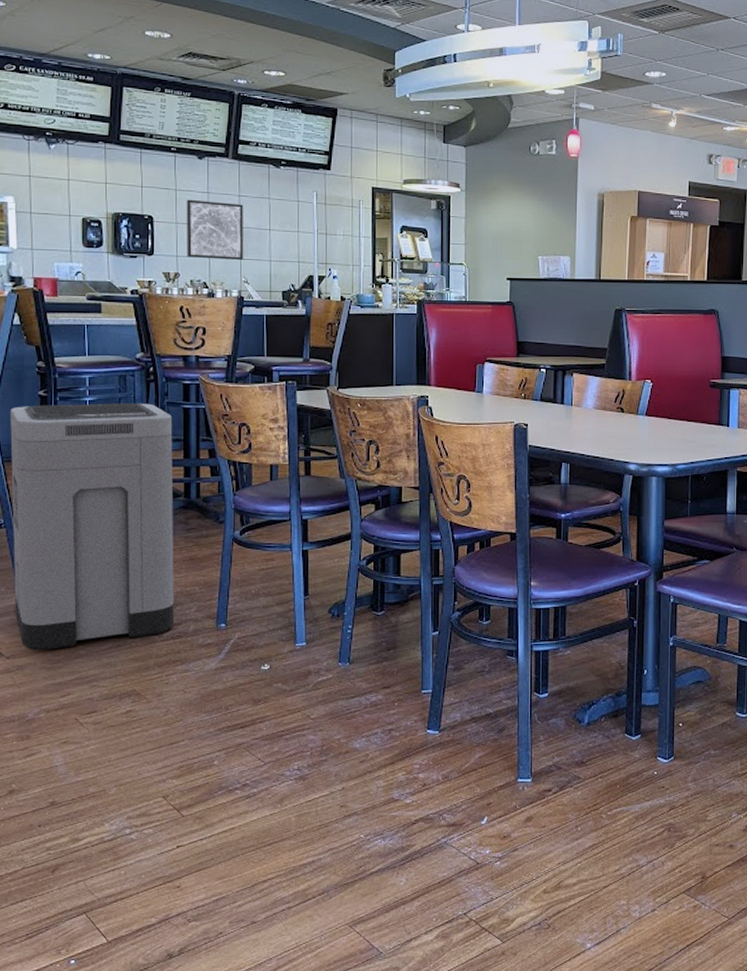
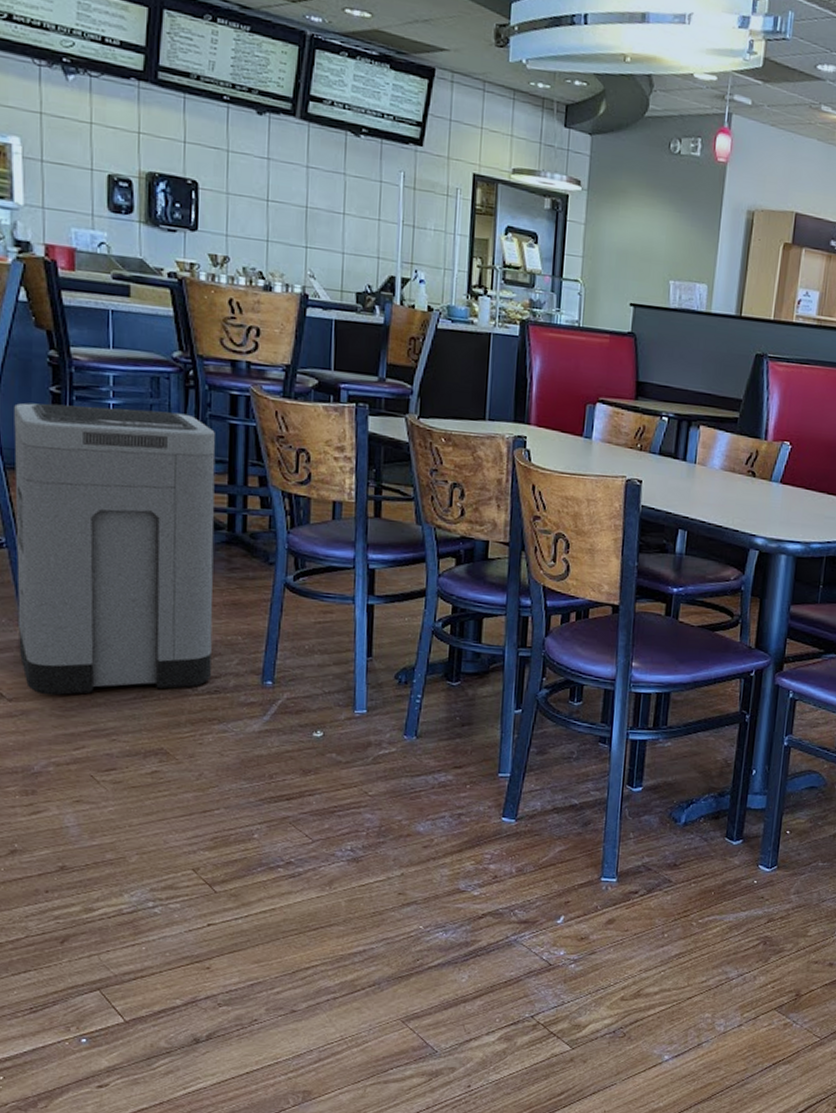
wall art: present [186,199,244,260] -> none [239,164,312,248]

